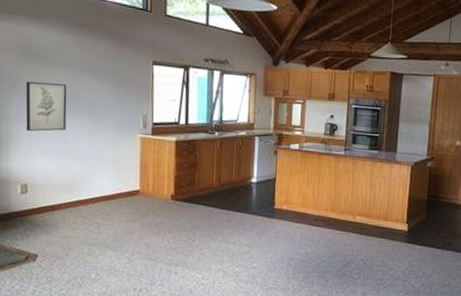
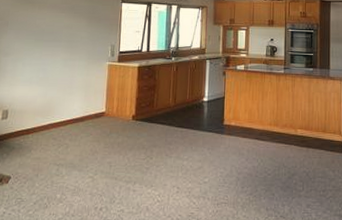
wall art: present [25,82,67,132] -> none [12,21,49,64]

